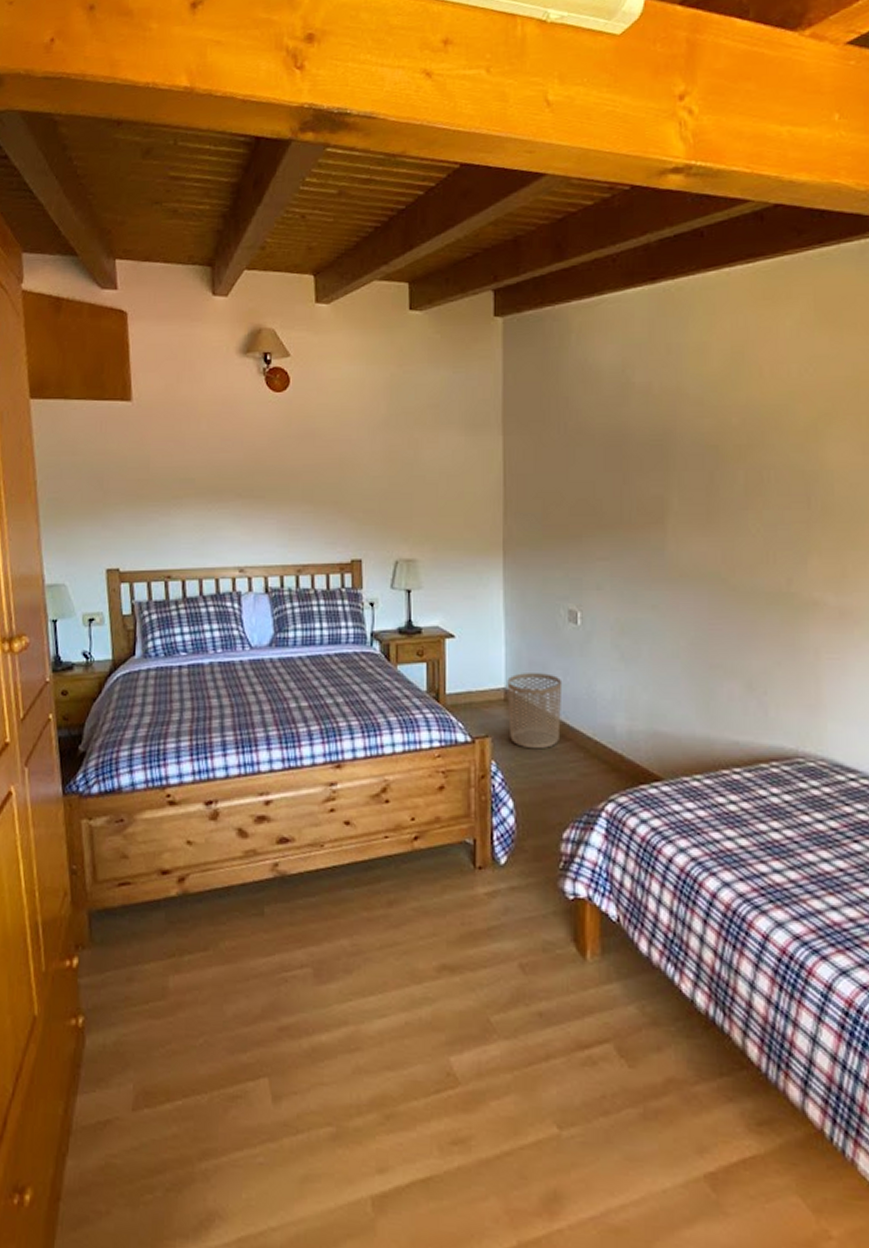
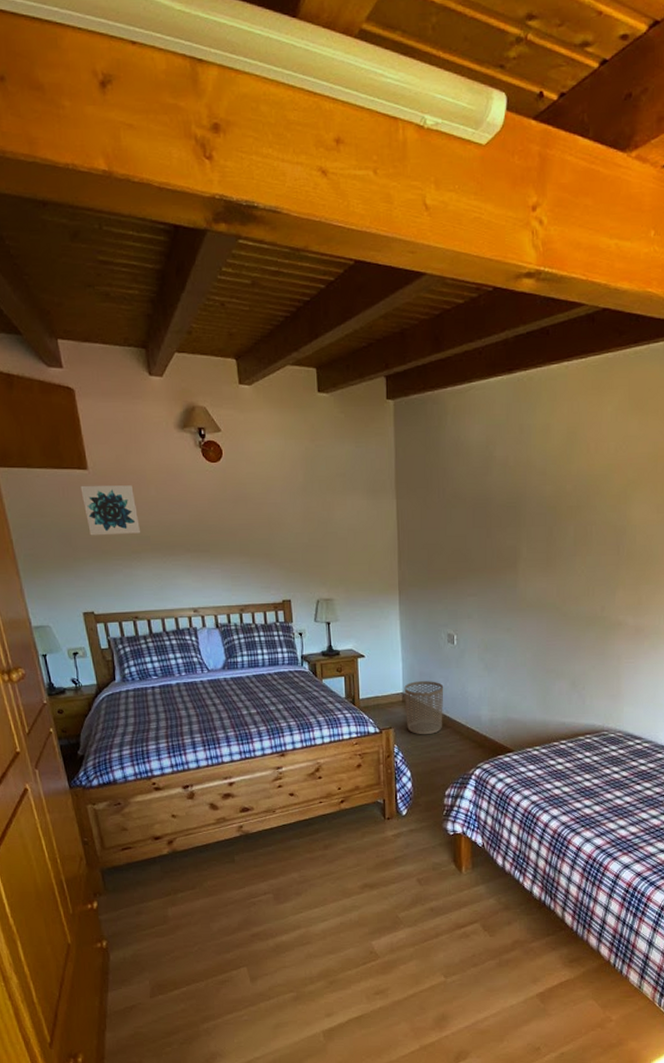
wall art: none [121,418,184,477] -> present [80,485,140,536]

